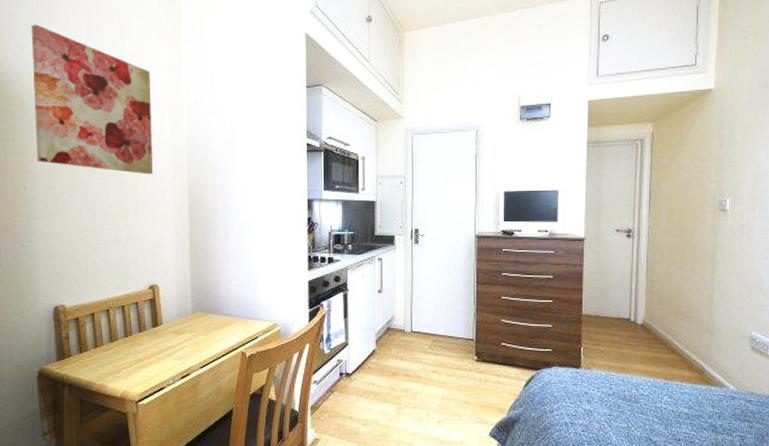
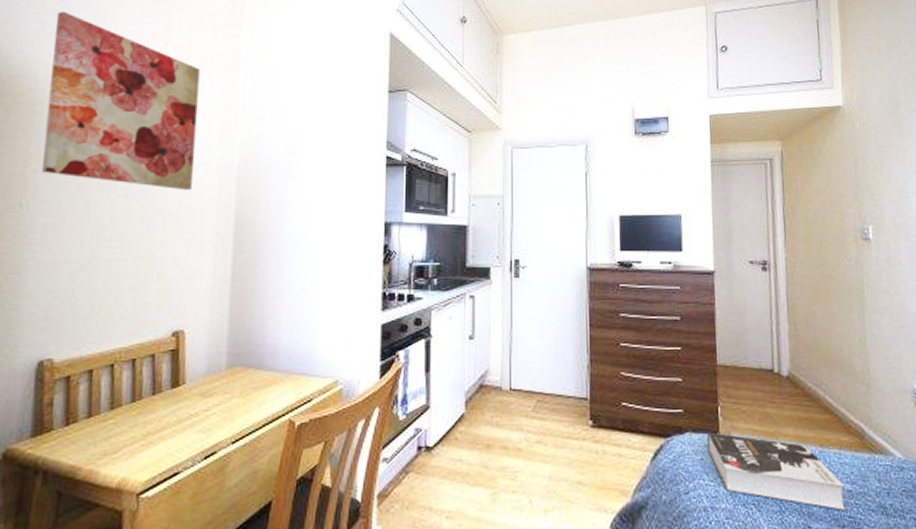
book: none [570,367,684,428] -> present [706,432,846,510]

